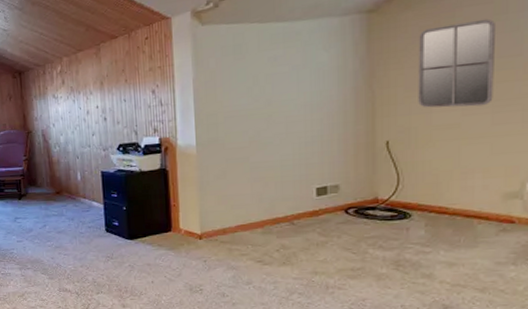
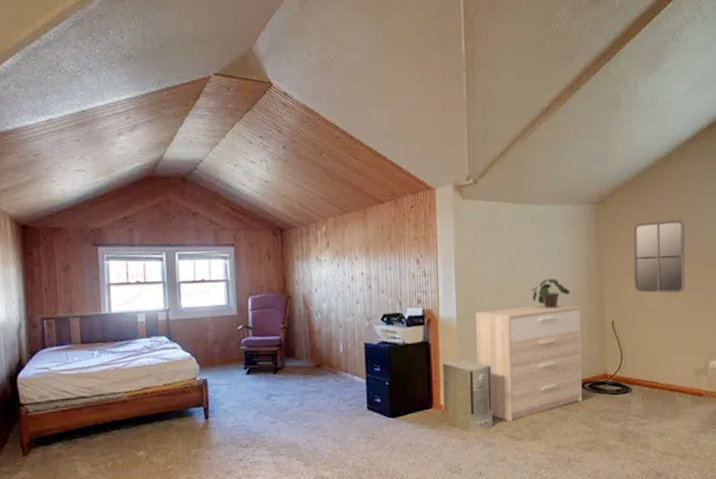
air purifier: none [181,184,237,256] -> present [442,359,493,433]
sideboard: none [217,126,346,247] -> present [476,304,583,422]
potted plant: none [283,99,331,132] -> present [532,279,570,309]

